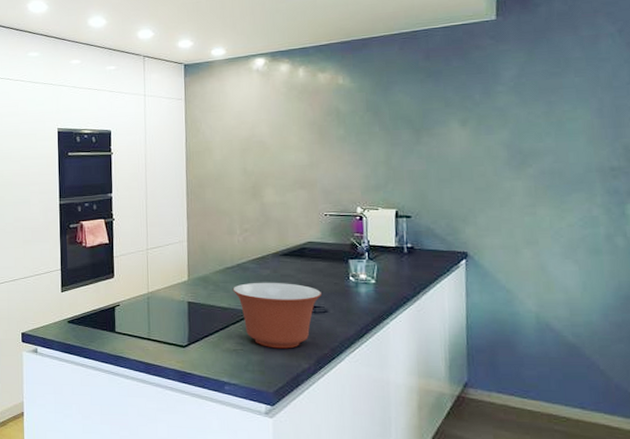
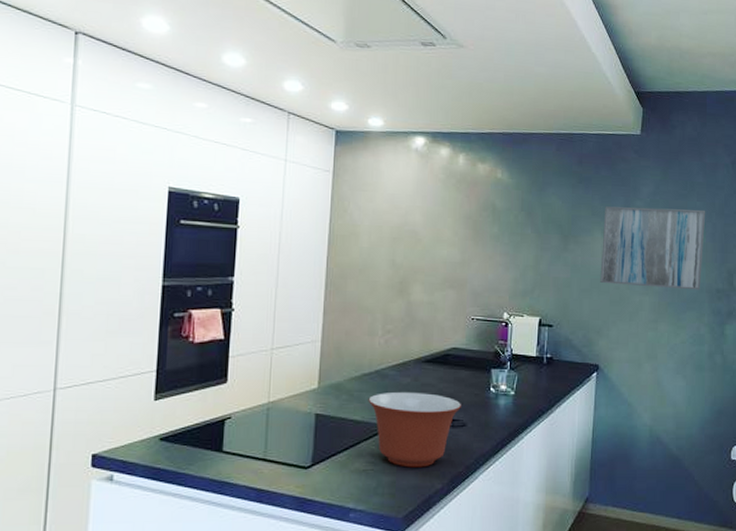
wall art: none [460,85,589,172] -> present [600,206,706,290]

